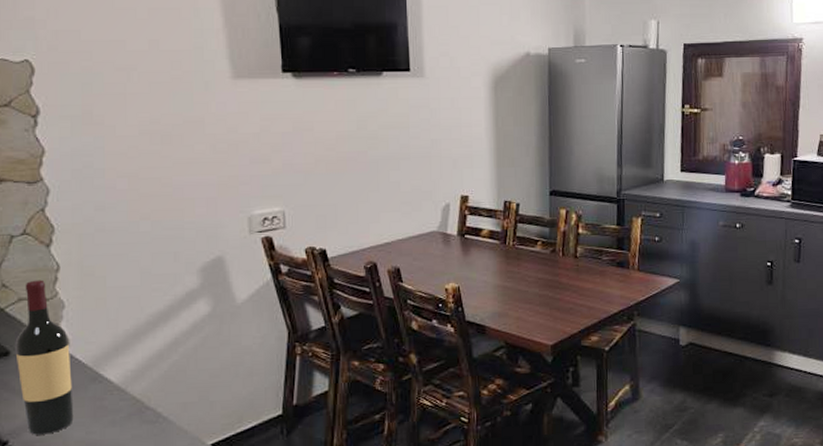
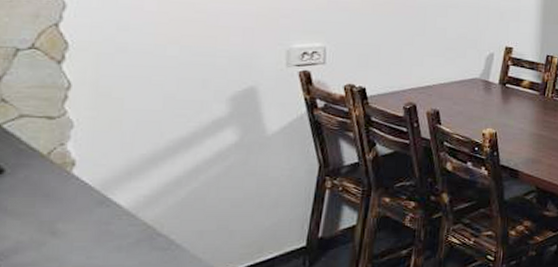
wine bottle: present [15,280,74,435] -> none [10,96,76,258]

